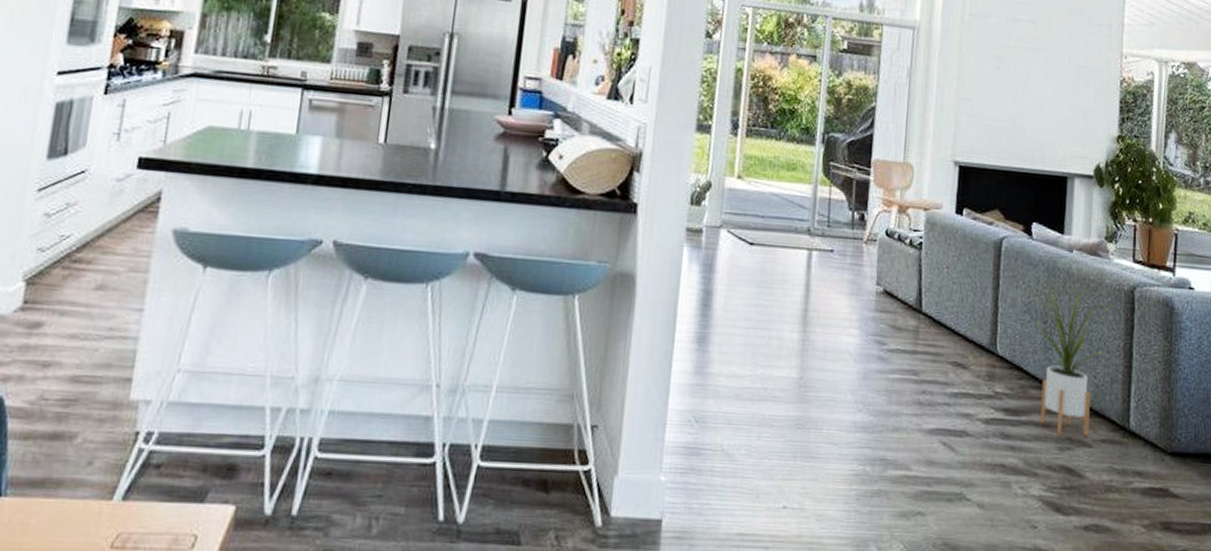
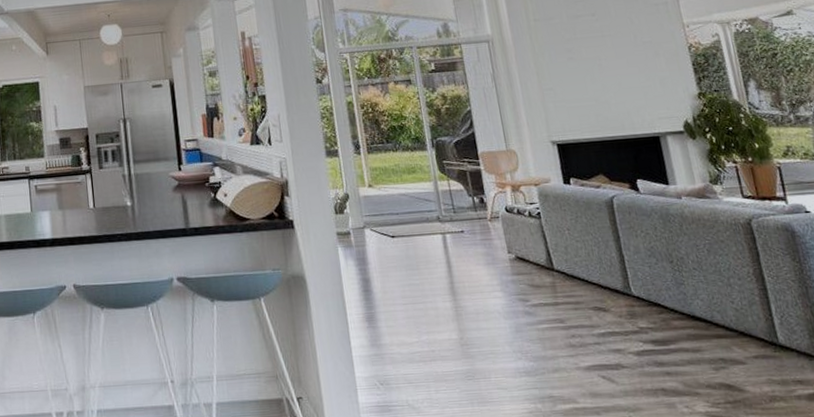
house plant: present [1031,278,1112,438] -> none [650,223,740,357]

